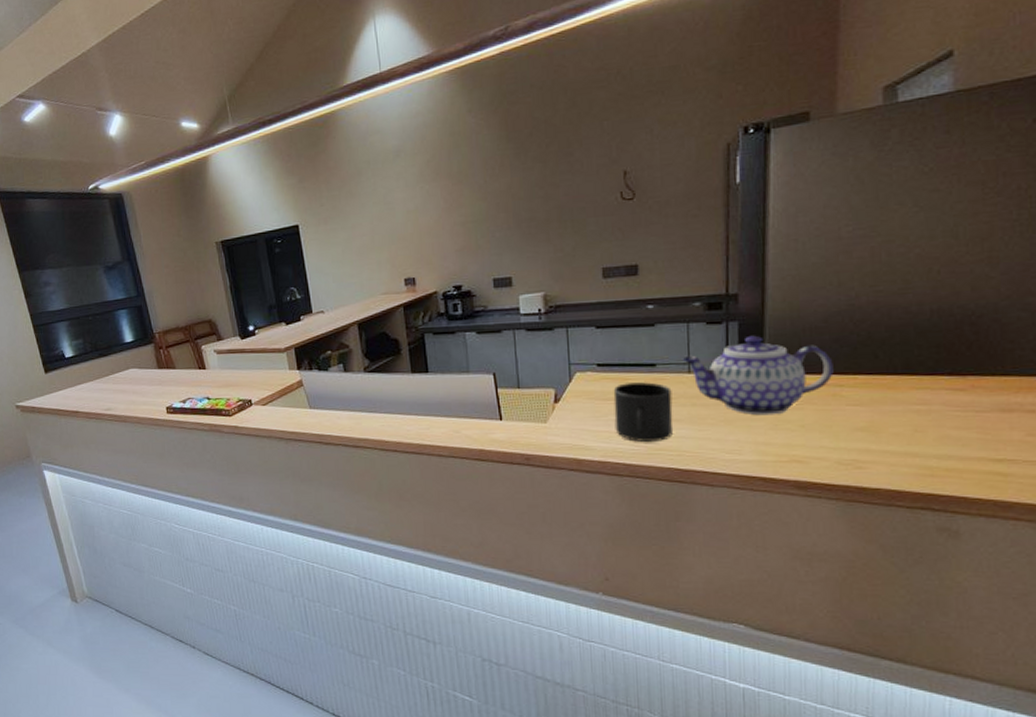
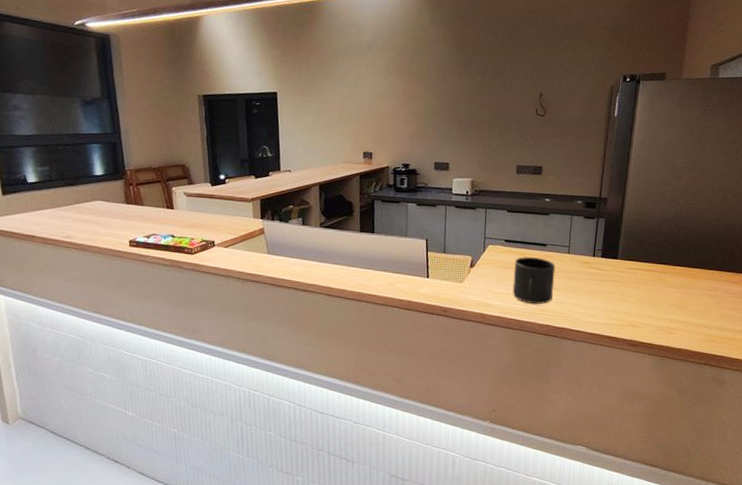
teapot: present [682,335,834,416] -> none [565,230,662,291]

